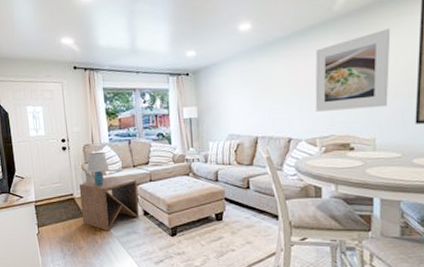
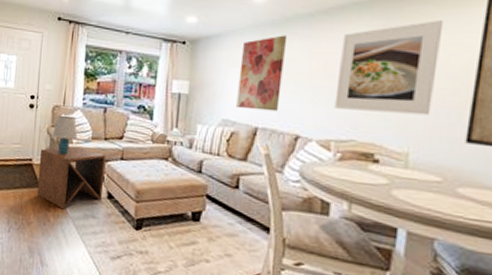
wall art: none [236,57,273,124] -> present [236,35,288,112]

